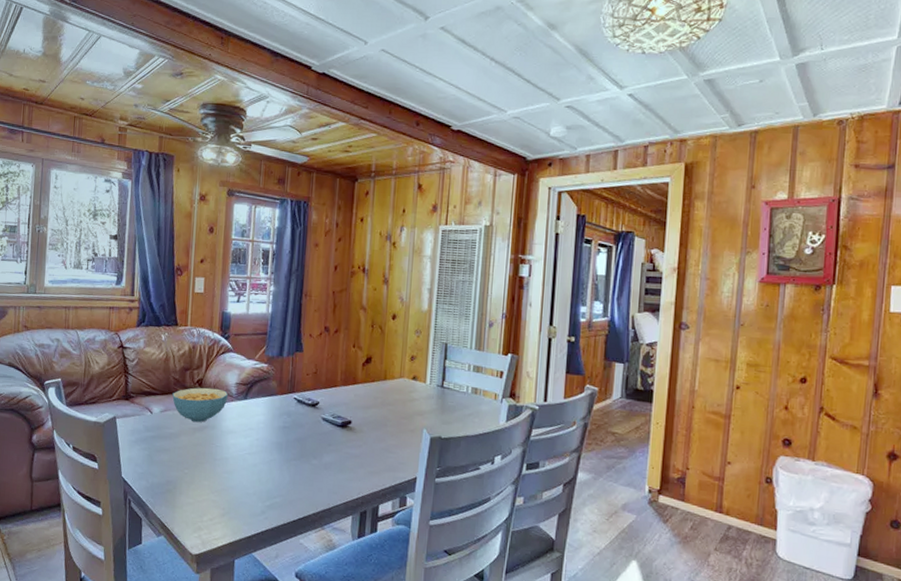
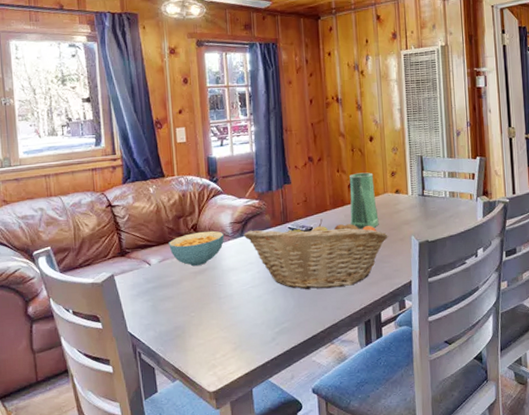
fruit basket: none [247,394,399,471] -> present [243,219,389,290]
vase: none [359,351,392,413] -> present [350,172,379,230]

